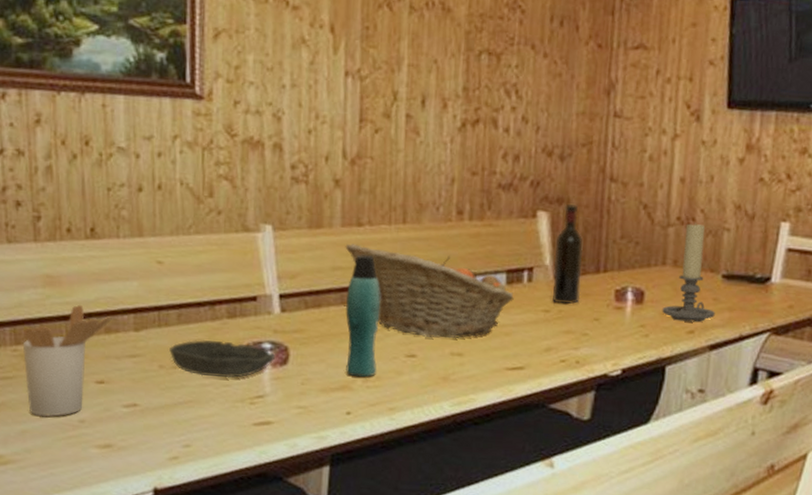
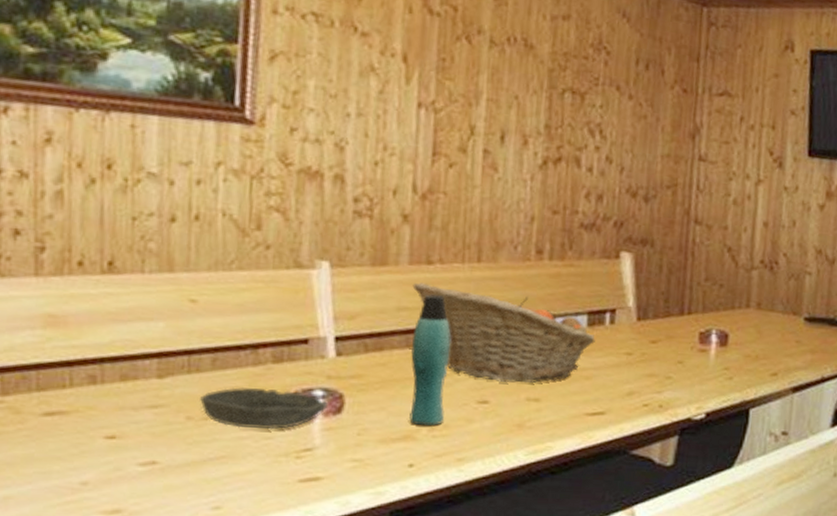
utensil holder: present [22,304,112,417] -> none [11,348,130,480]
wine bottle: present [552,203,584,305] -> none [635,244,668,348]
candle holder: present [662,223,715,323] -> none [746,266,798,365]

